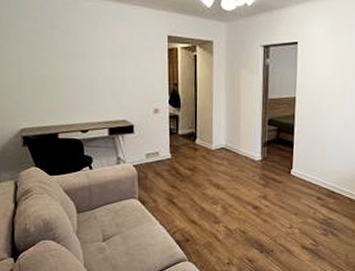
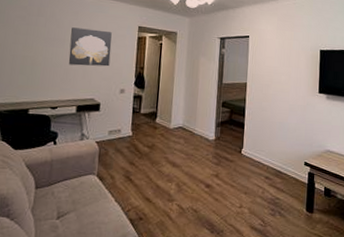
wall art: none [92,40,139,85] -> present [68,27,112,67]

